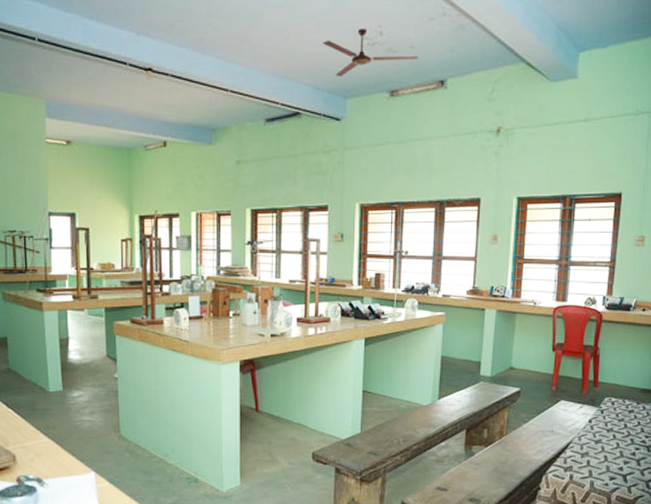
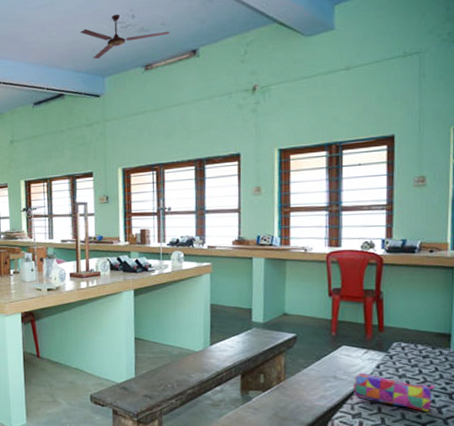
pencil case: none [567,428,636,464] -> present [354,374,435,412]

